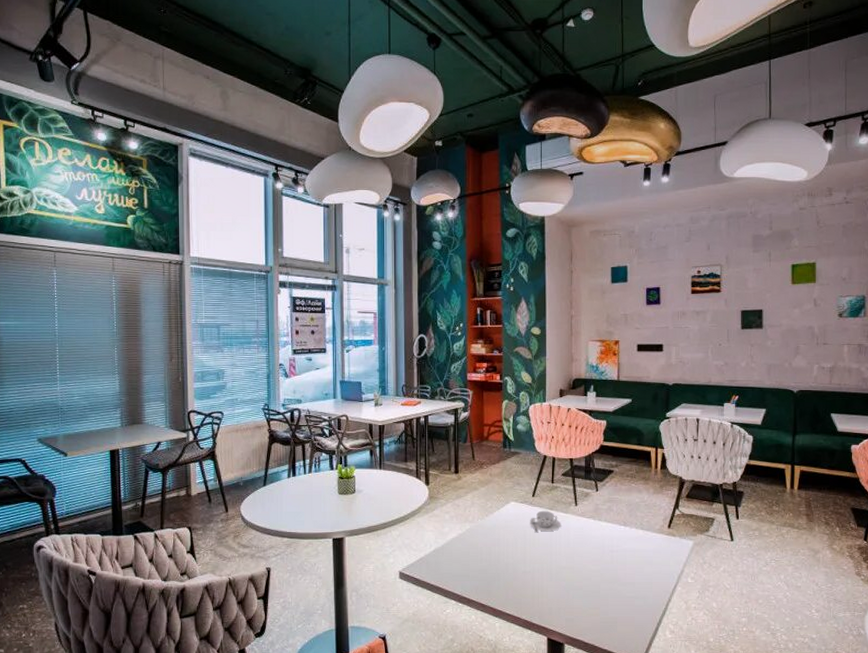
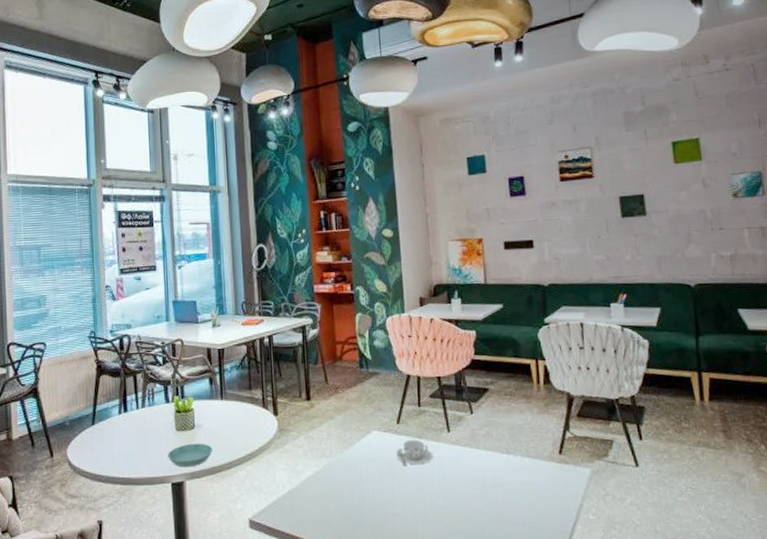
saucer: none [330,505,371,526] -> present [168,443,213,468]

